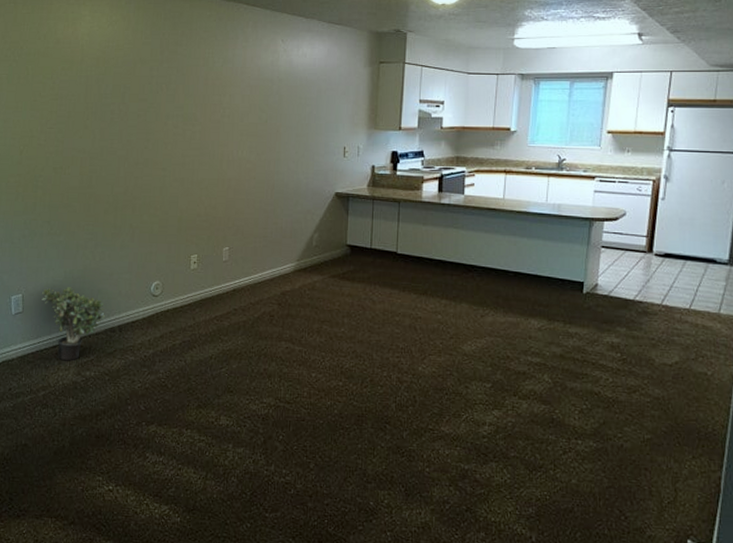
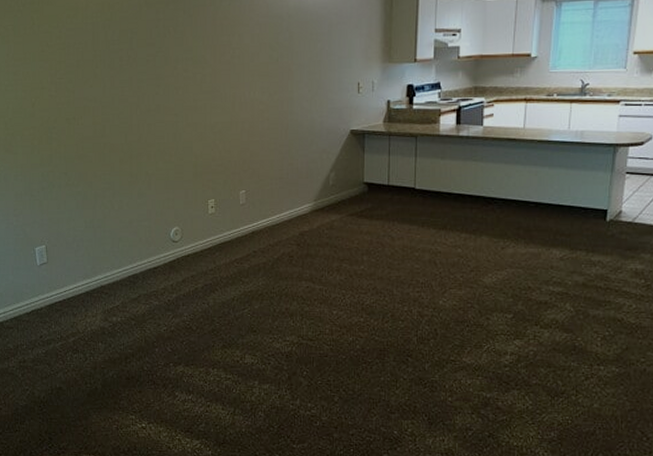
potted plant: present [42,287,105,361] -> none [65,236,127,308]

